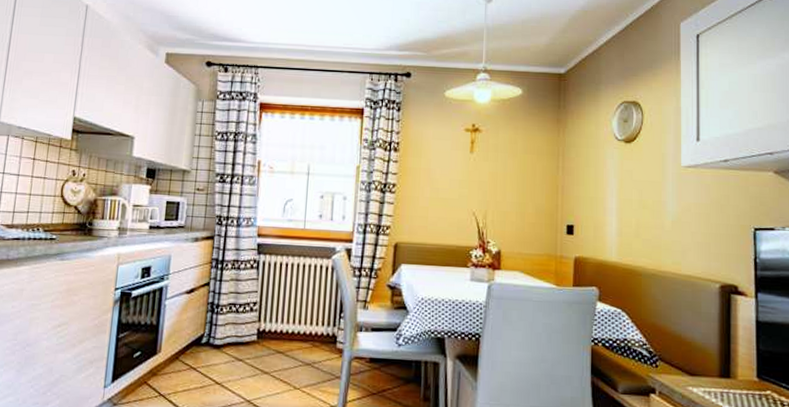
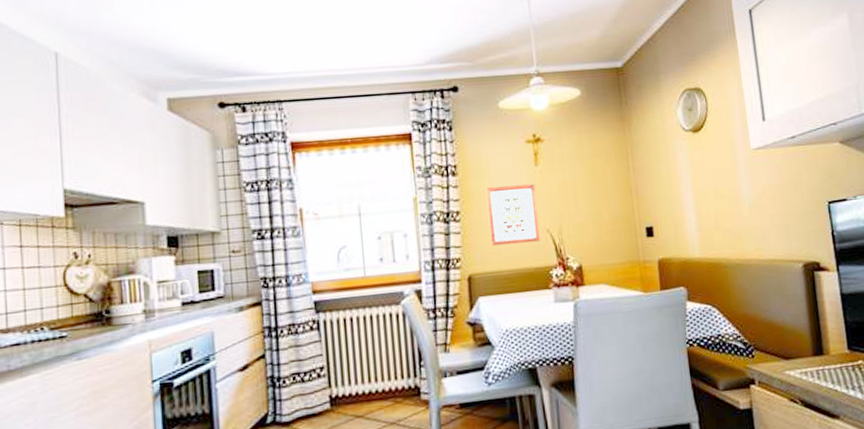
wall art: none [420,167,468,222] -> present [486,184,541,246]

